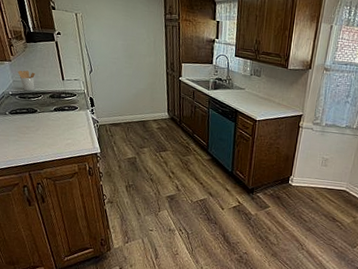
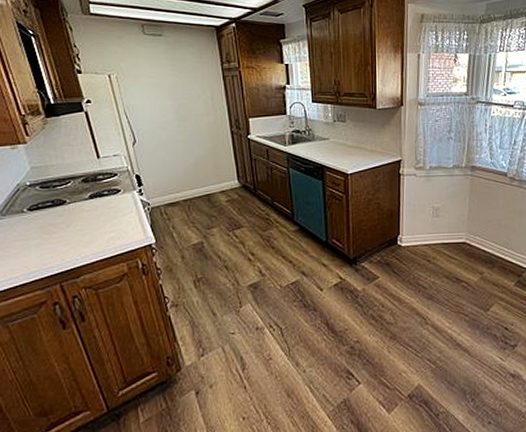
utensil holder: present [18,70,36,91] -> none [36,152,62,178]

